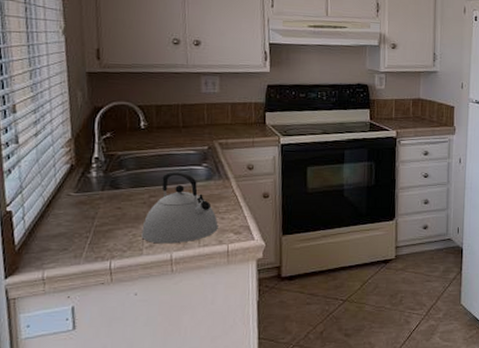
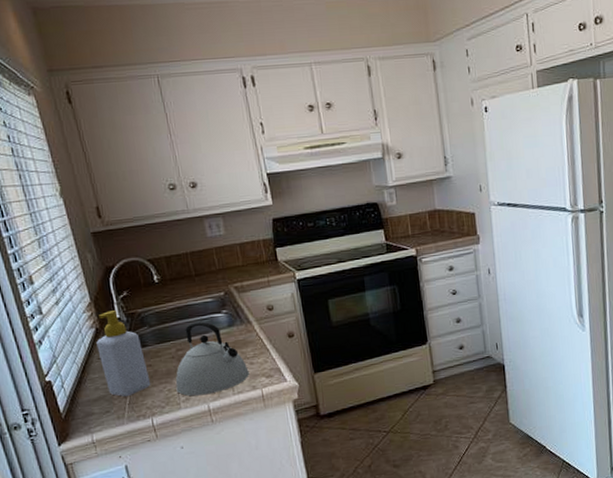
soap bottle: none [68,149,117,236] -> present [96,310,151,397]

